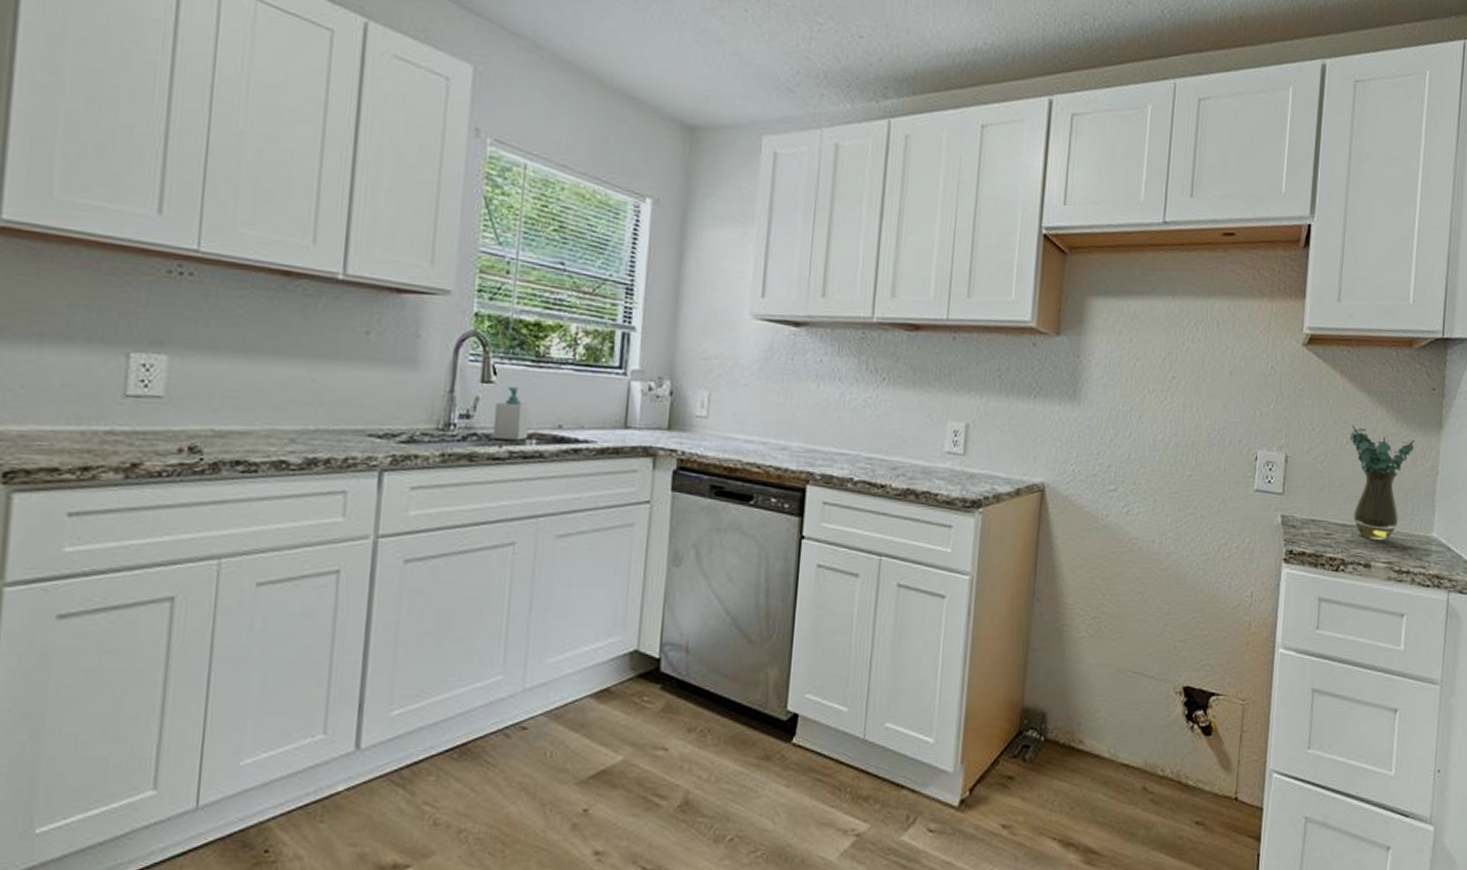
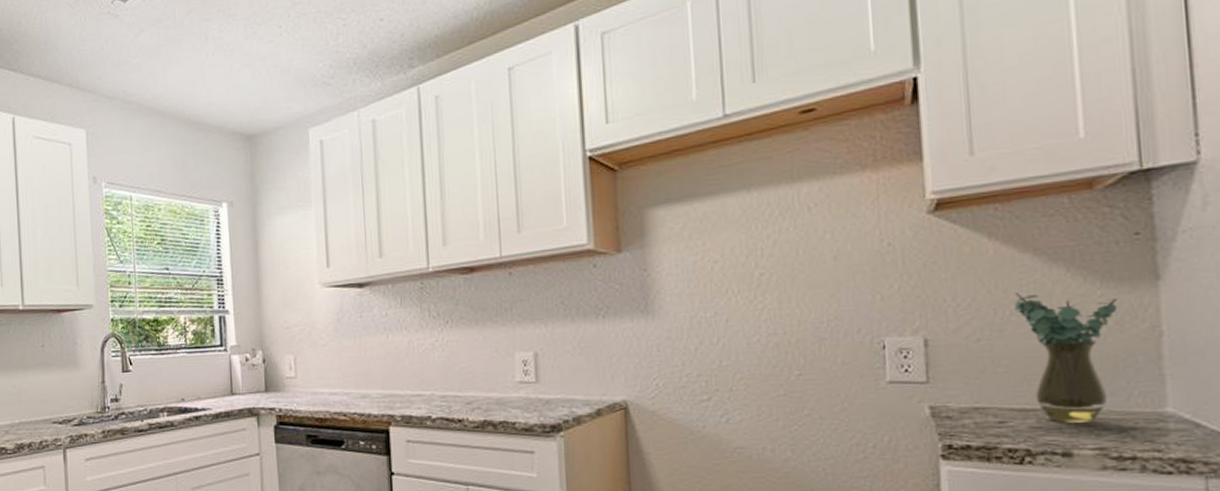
soap bottle: present [492,386,531,441] -> none [134,371,161,415]

